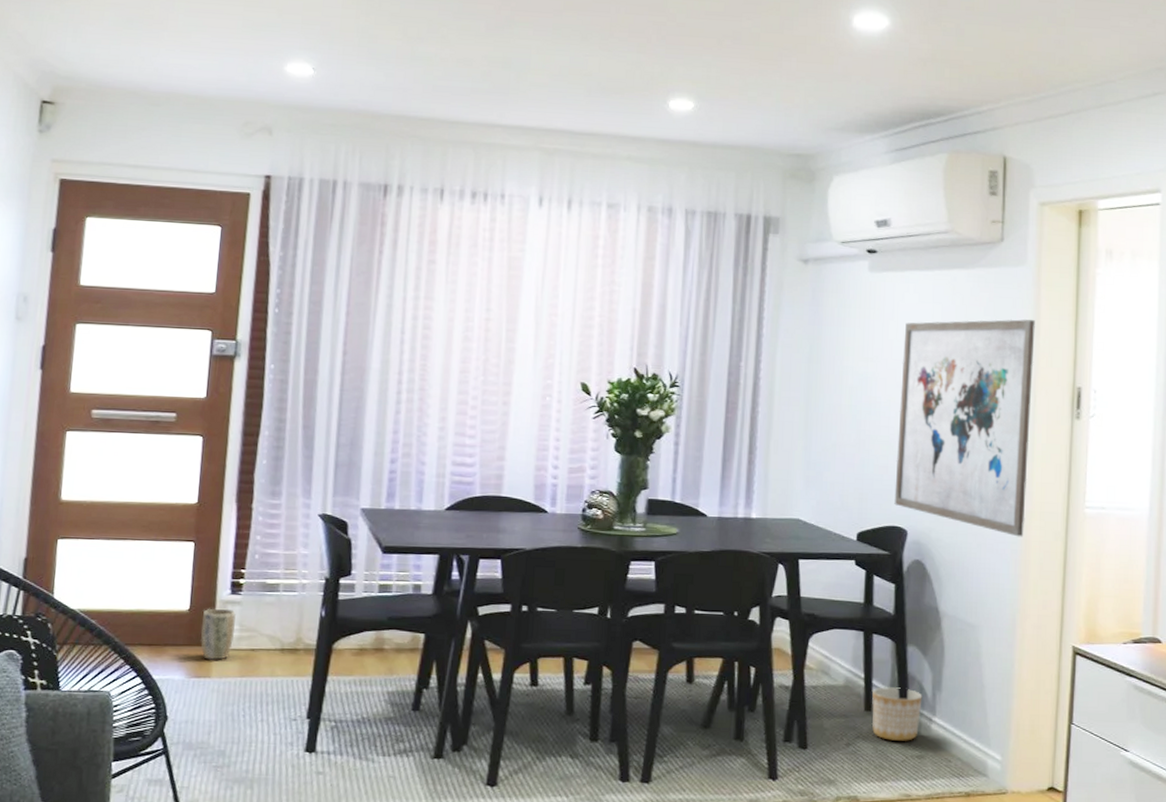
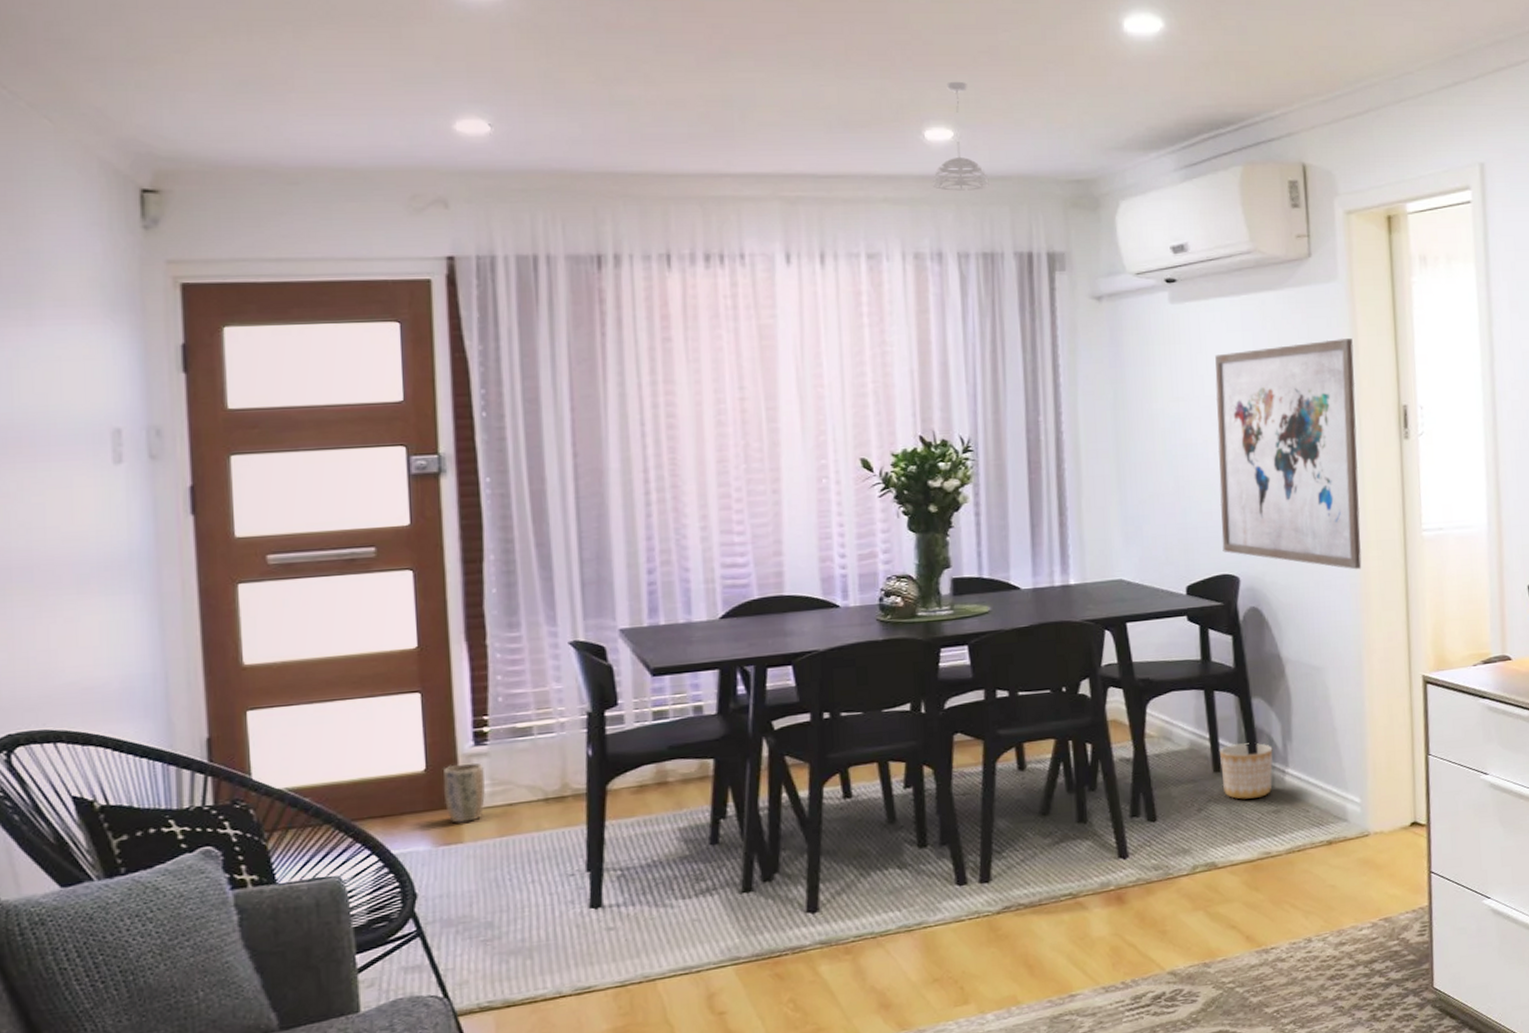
pendant light: none [670,59,720,156] -> present [932,81,989,191]

